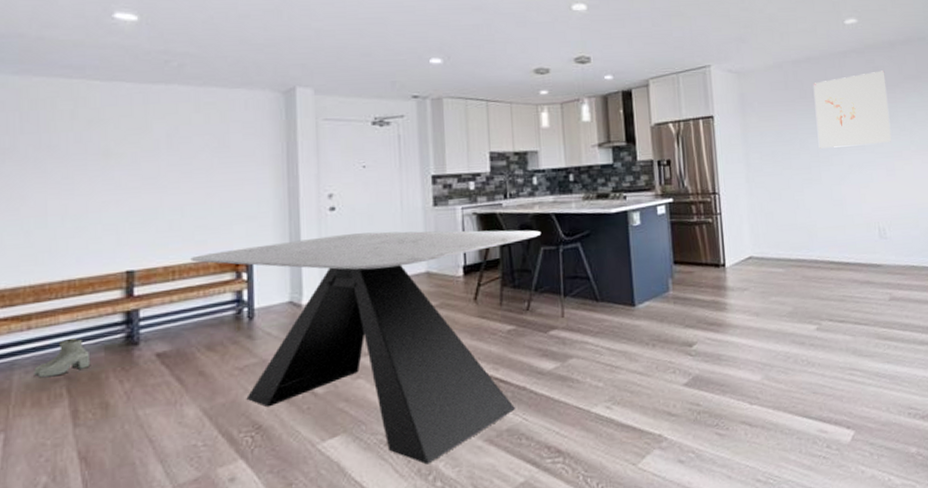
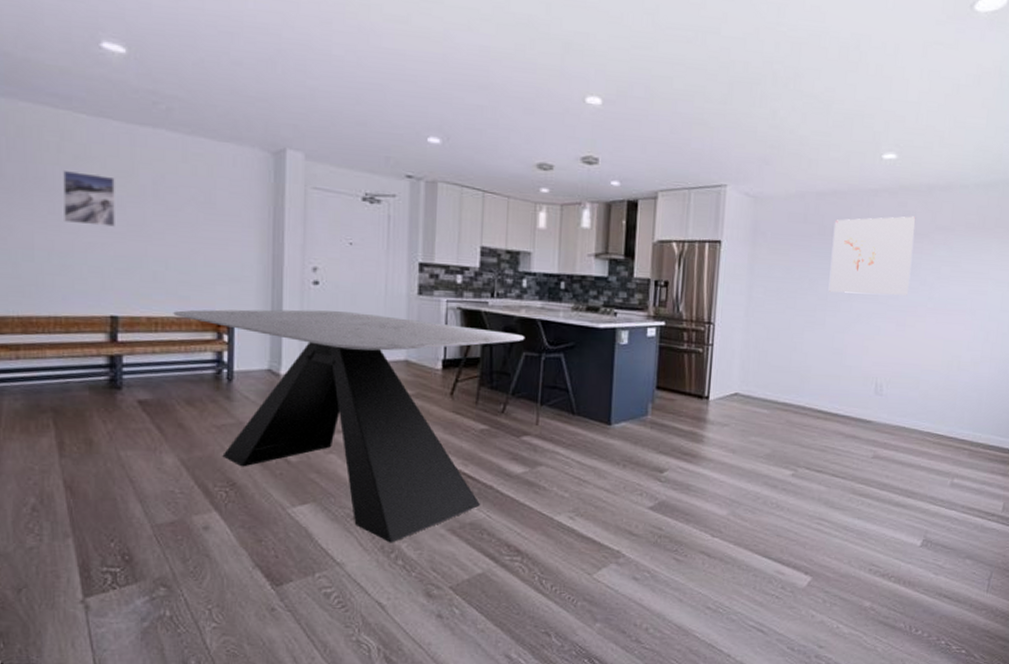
boots: present [34,337,91,378] -> none [22,373,76,408]
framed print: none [77,134,130,185] -> present [63,169,115,227]

